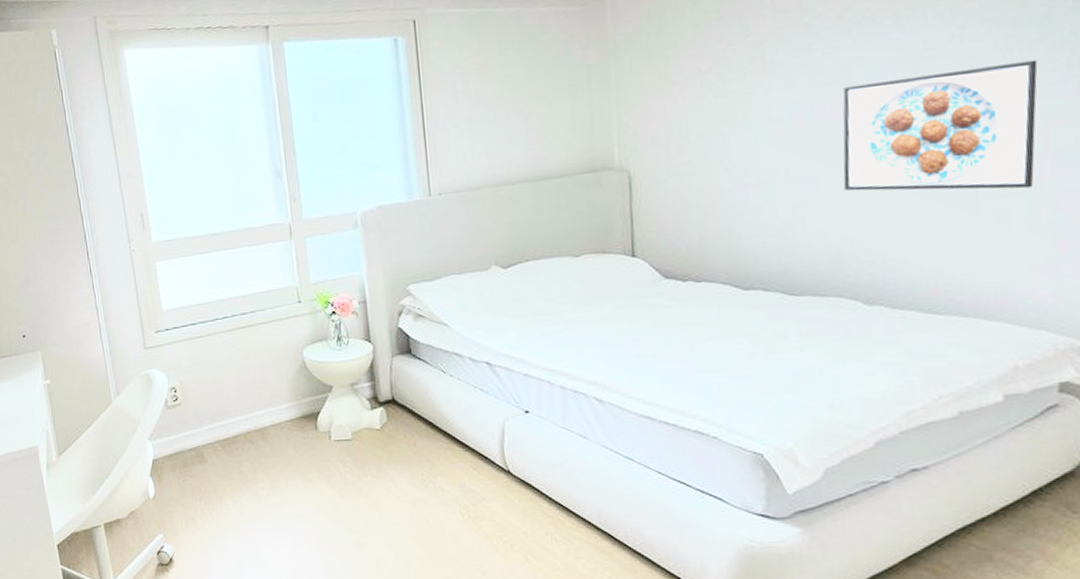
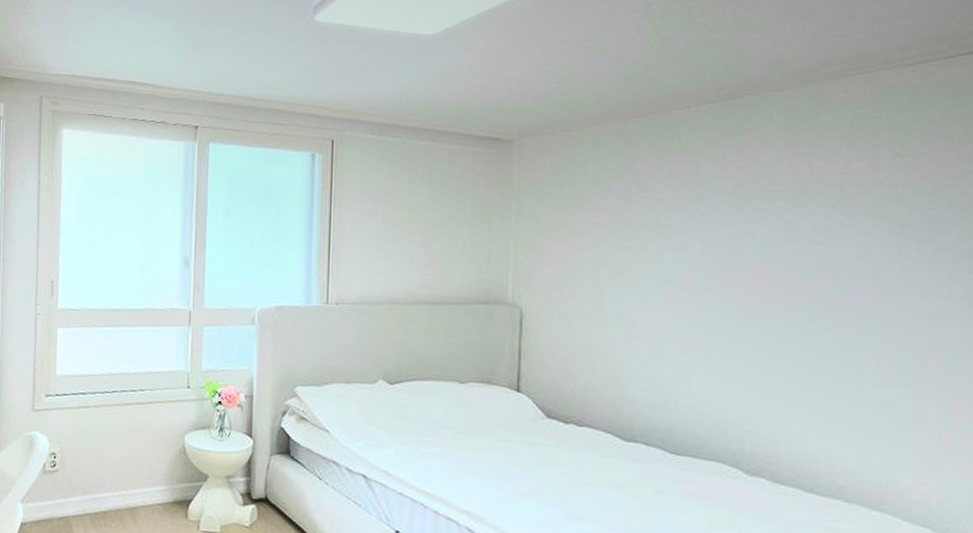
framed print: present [843,59,1038,191] -> none [730,258,925,382]

